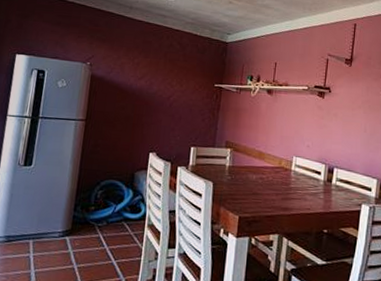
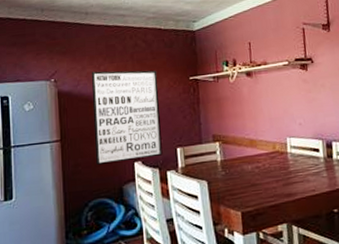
wall art: none [114,62,186,151] -> present [91,70,163,165]

